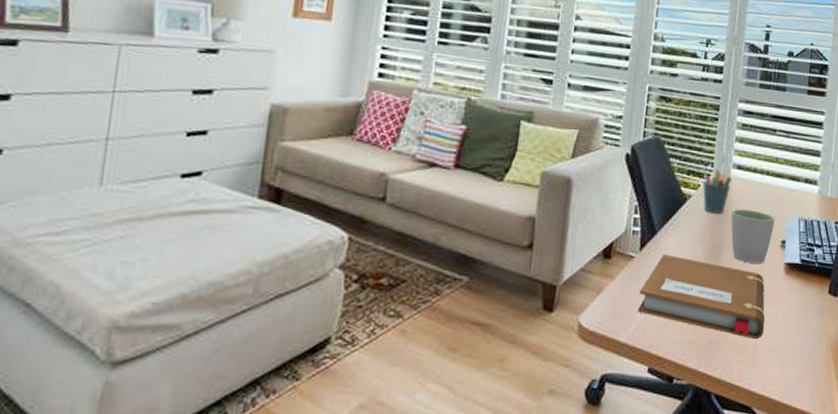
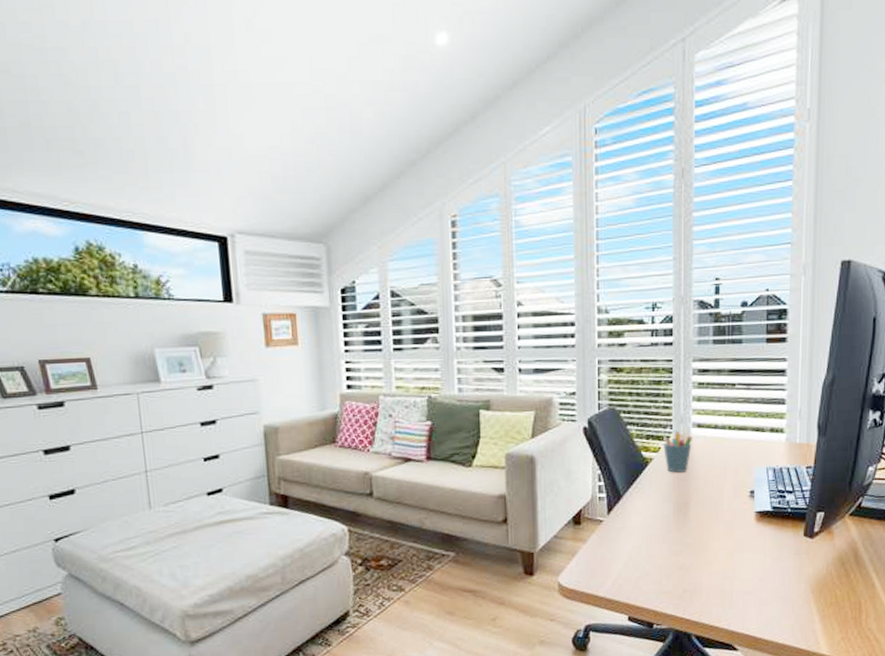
notebook: present [638,254,765,340] -> none [612,515,739,585]
mug: present [731,209,775,264] -> none [695,465,741,515]

